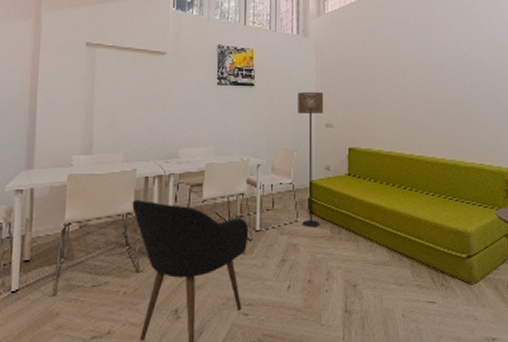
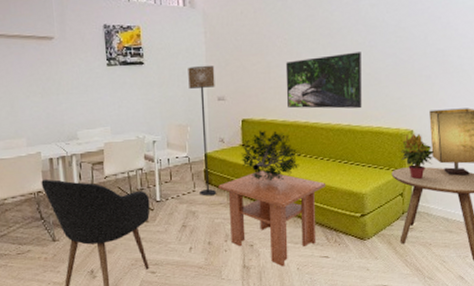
coffee table: none [322,202,431,312] -> present [218,170,325,267]
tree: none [346,160,406,215] -> present [240,130,301,182]
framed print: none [392,90,465,145] -> present [285,52,362,109]

